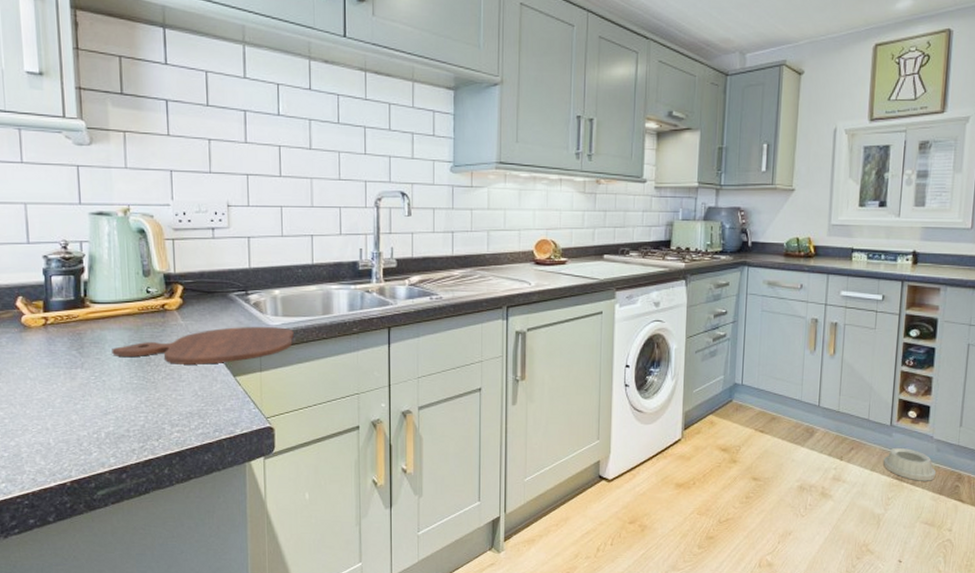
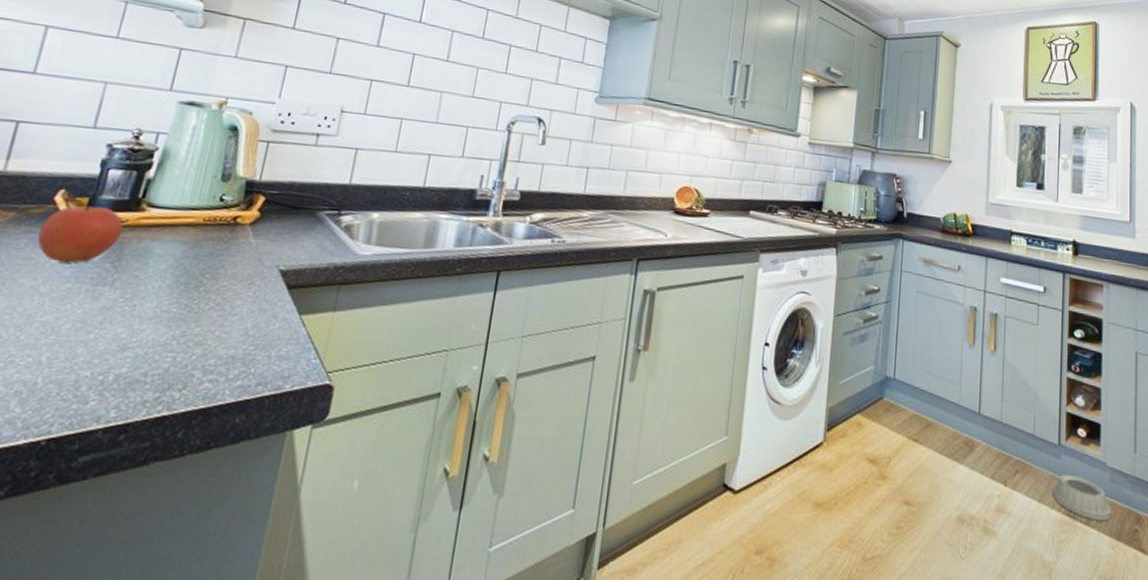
fruit: none [13,307,77,353] -> present [37,205,123,263]
cutting board: present [112,326,294,365] -> none [155,252,385,297]

